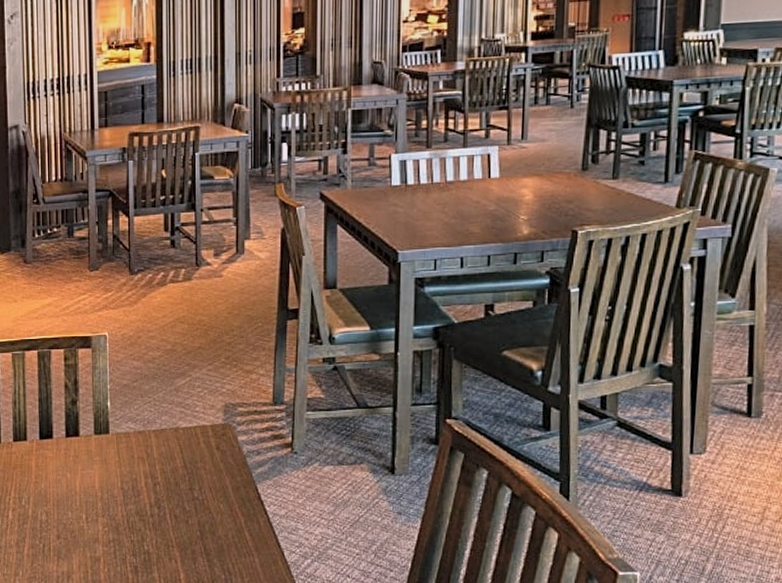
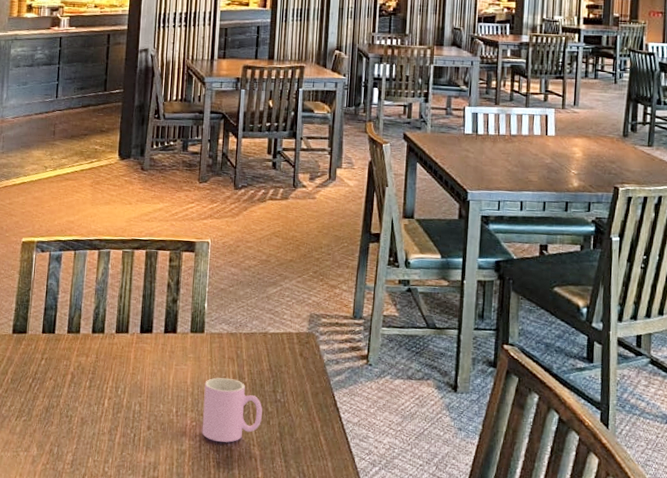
cup: none [114,478,179,546] -> present [202,377,262,443]

